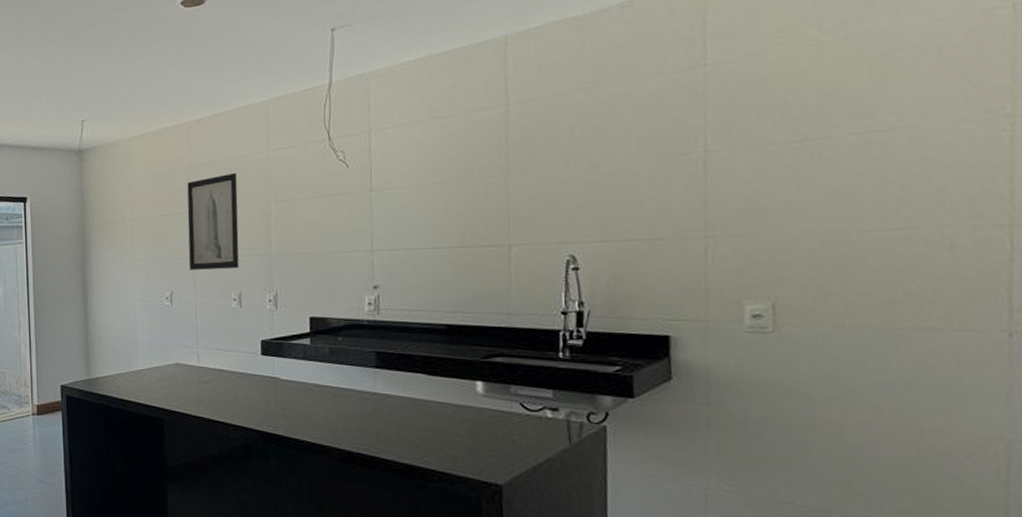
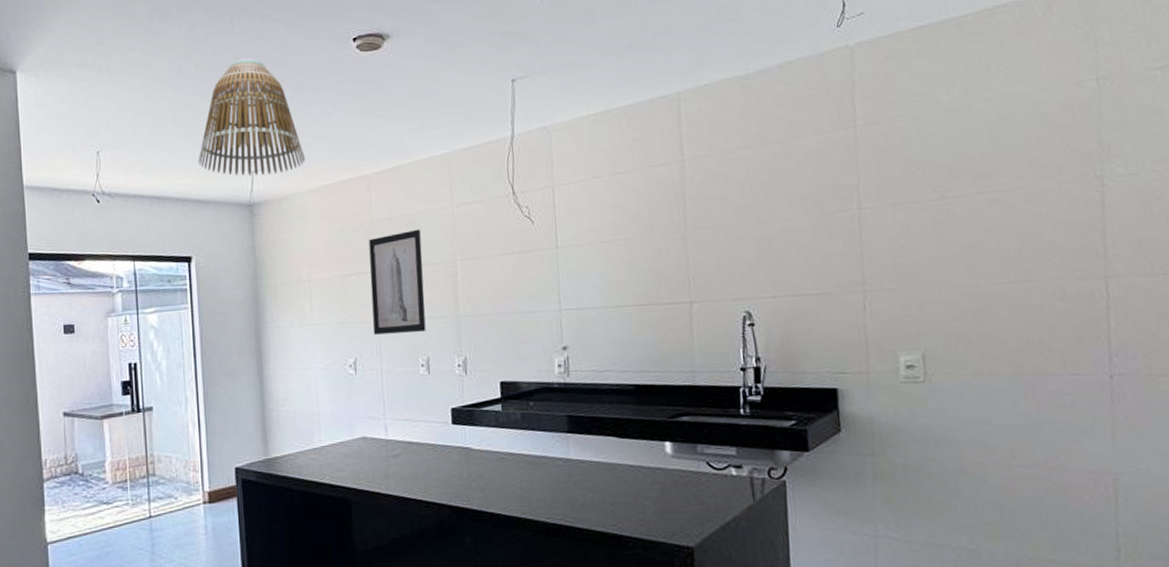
lamp shade: none [34,18,130,125] -> present [198,58,305,176]

